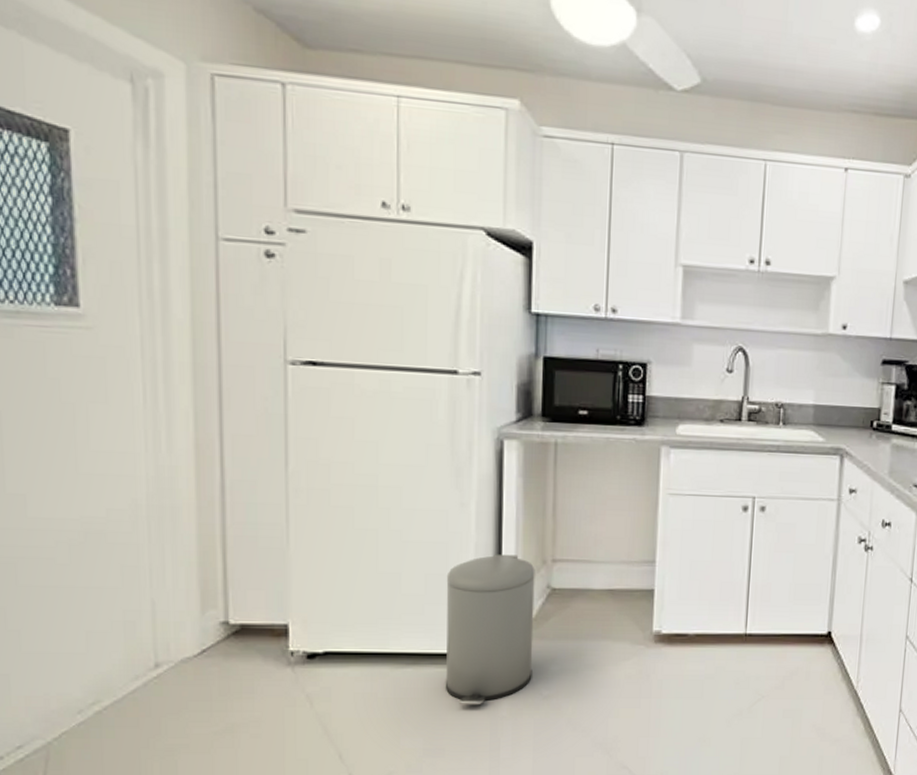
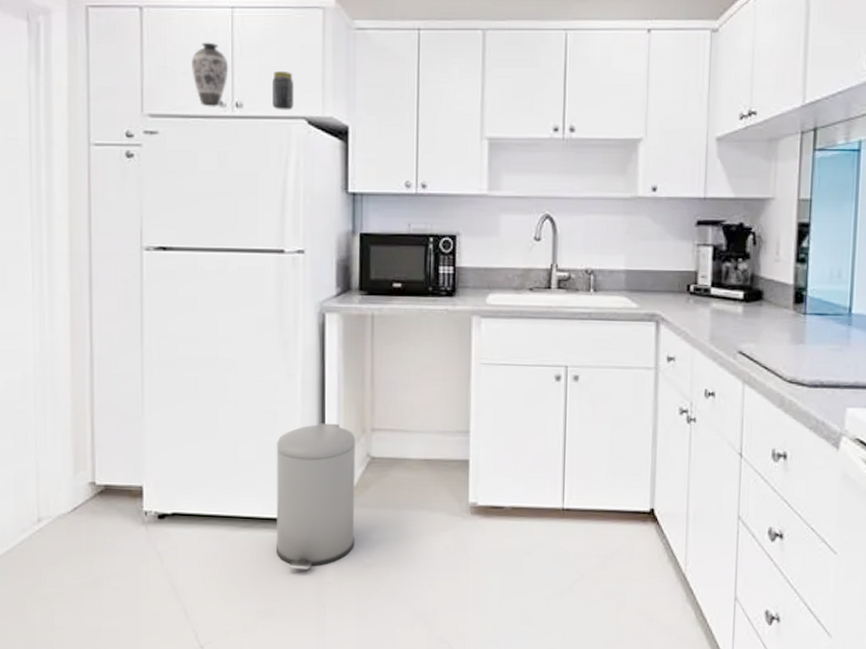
decorative vase: none [348,132,394,208] -> present [192,42,229,107]
jar: none [445,173,472,219] -> present [272,70,294,110]

